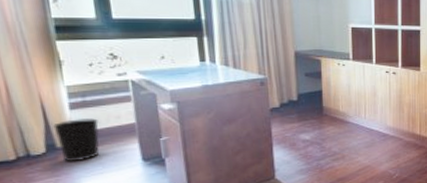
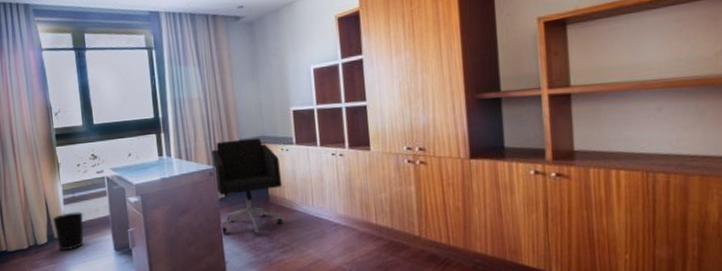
office chair: none [263,51,337,143] -> present [211,137,283,234]

